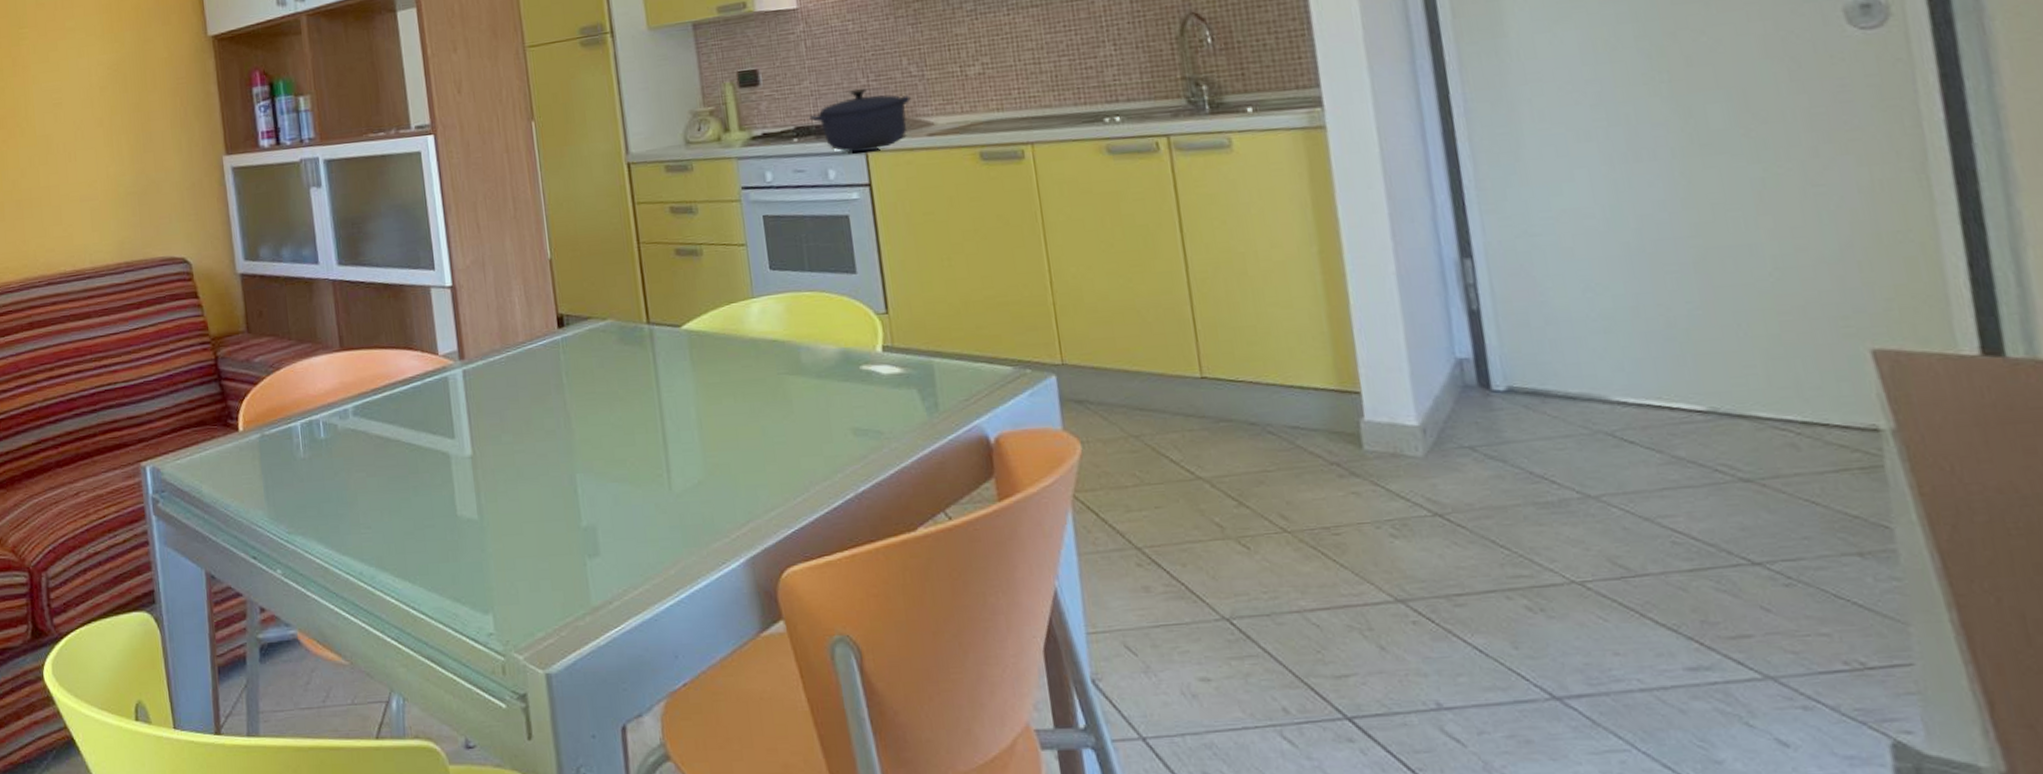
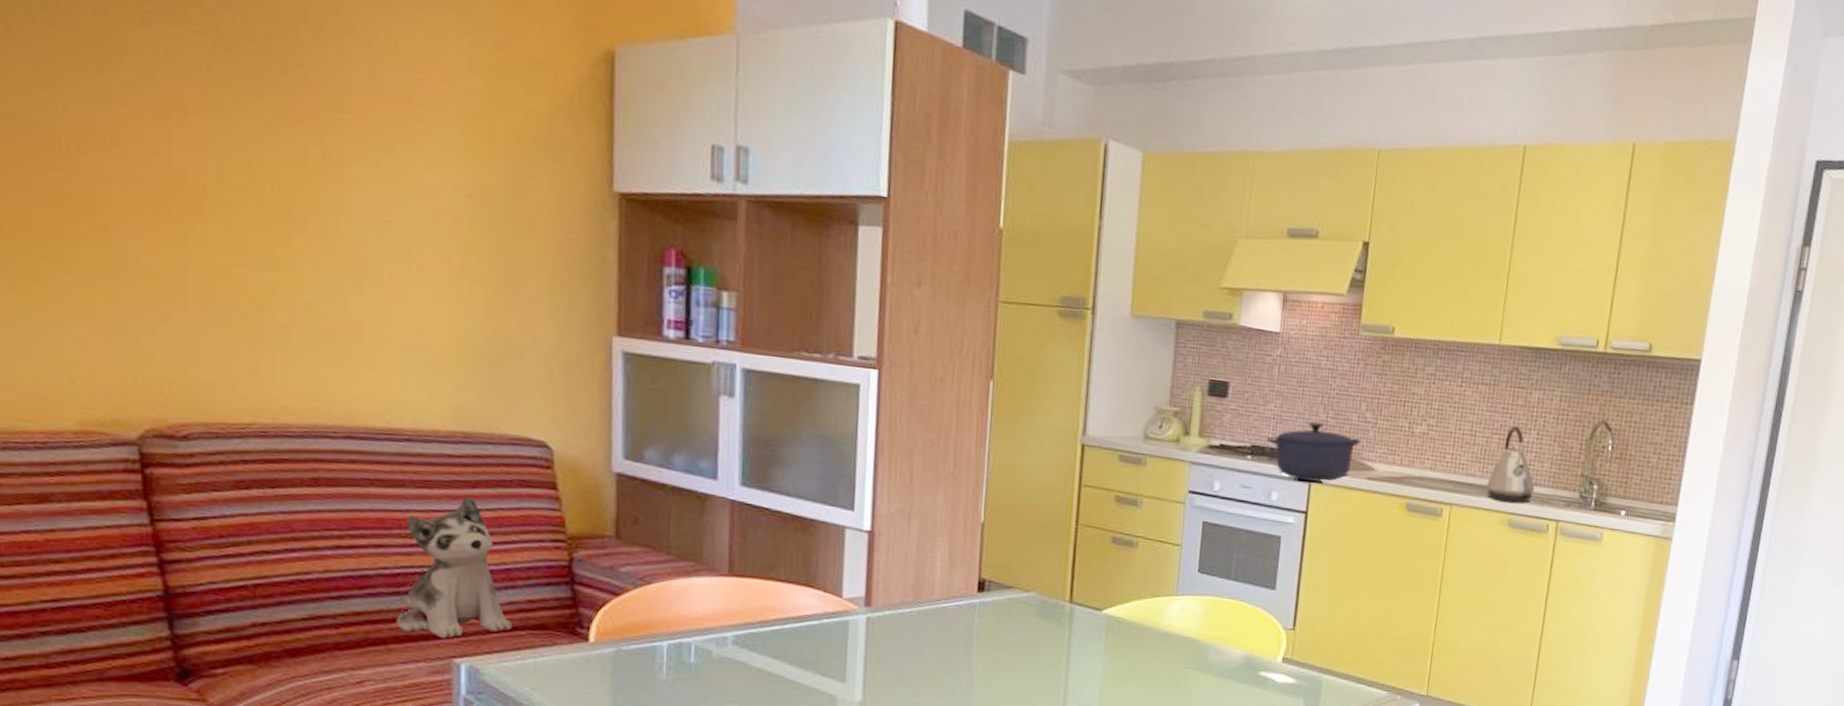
plush toy: none [95,316,180,445] -> present [396,496,512,638]
kettle: none [1068,42,1129,130] -> present [1486,426,1535,505]

